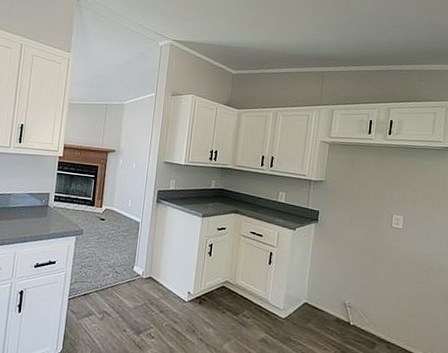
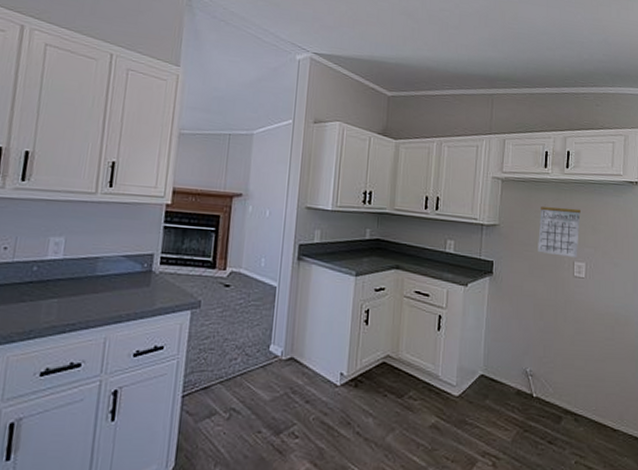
calendar: none [359,167,401,211] -> present [538,207,581,257]

